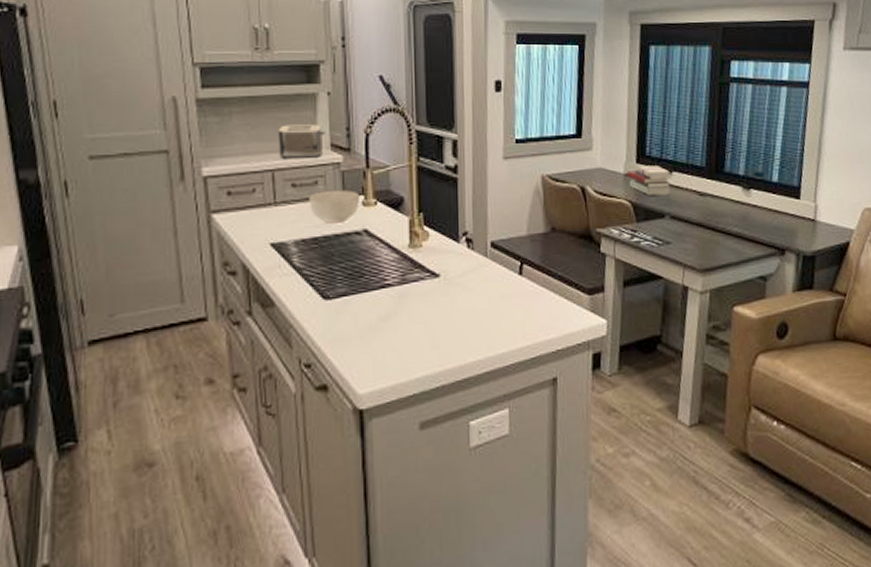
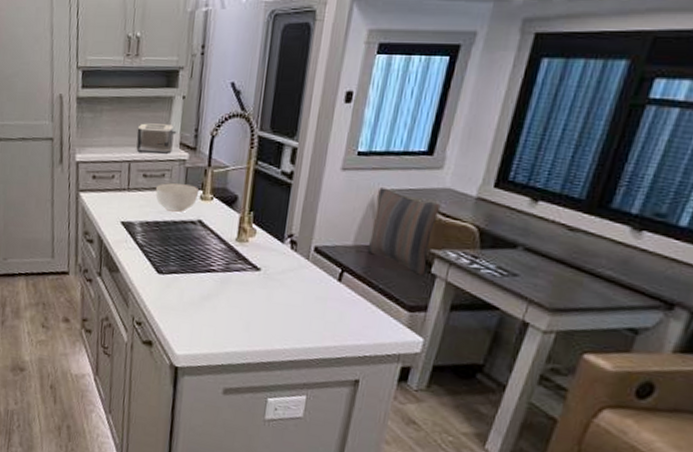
pillow: none [540,173,598,256] -> present [367,188,441,276]
books: present [627,166,670,195] -> none [479,191,536,225]

